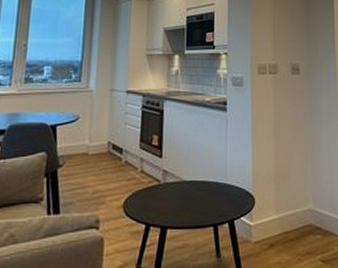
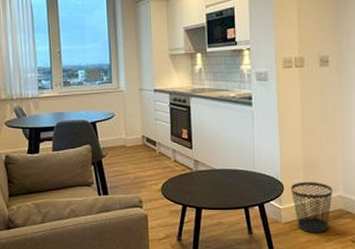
wastebasket: none [261,193,303,253] -> present [290,181,333,233]

